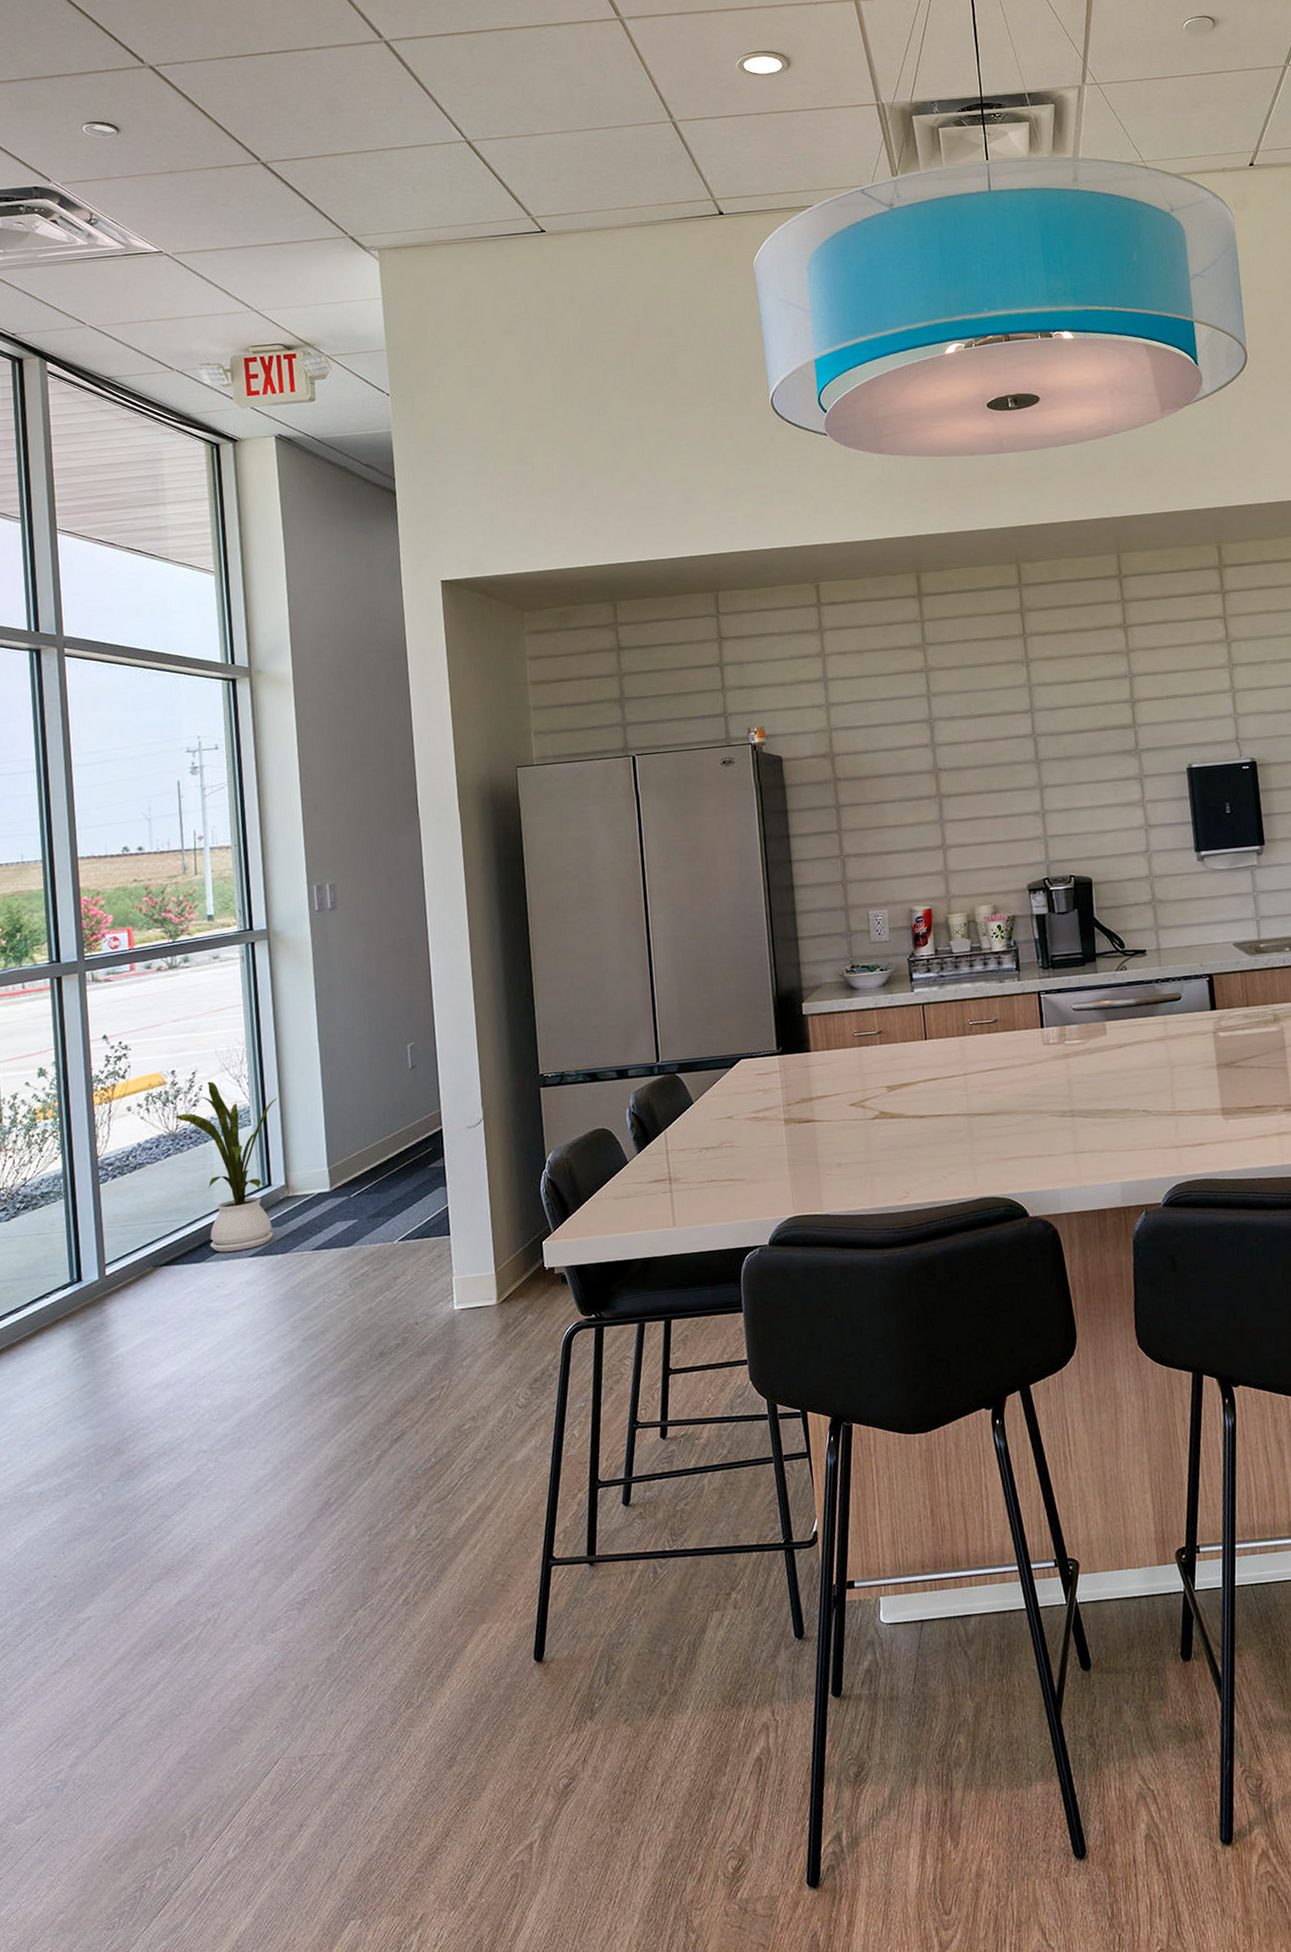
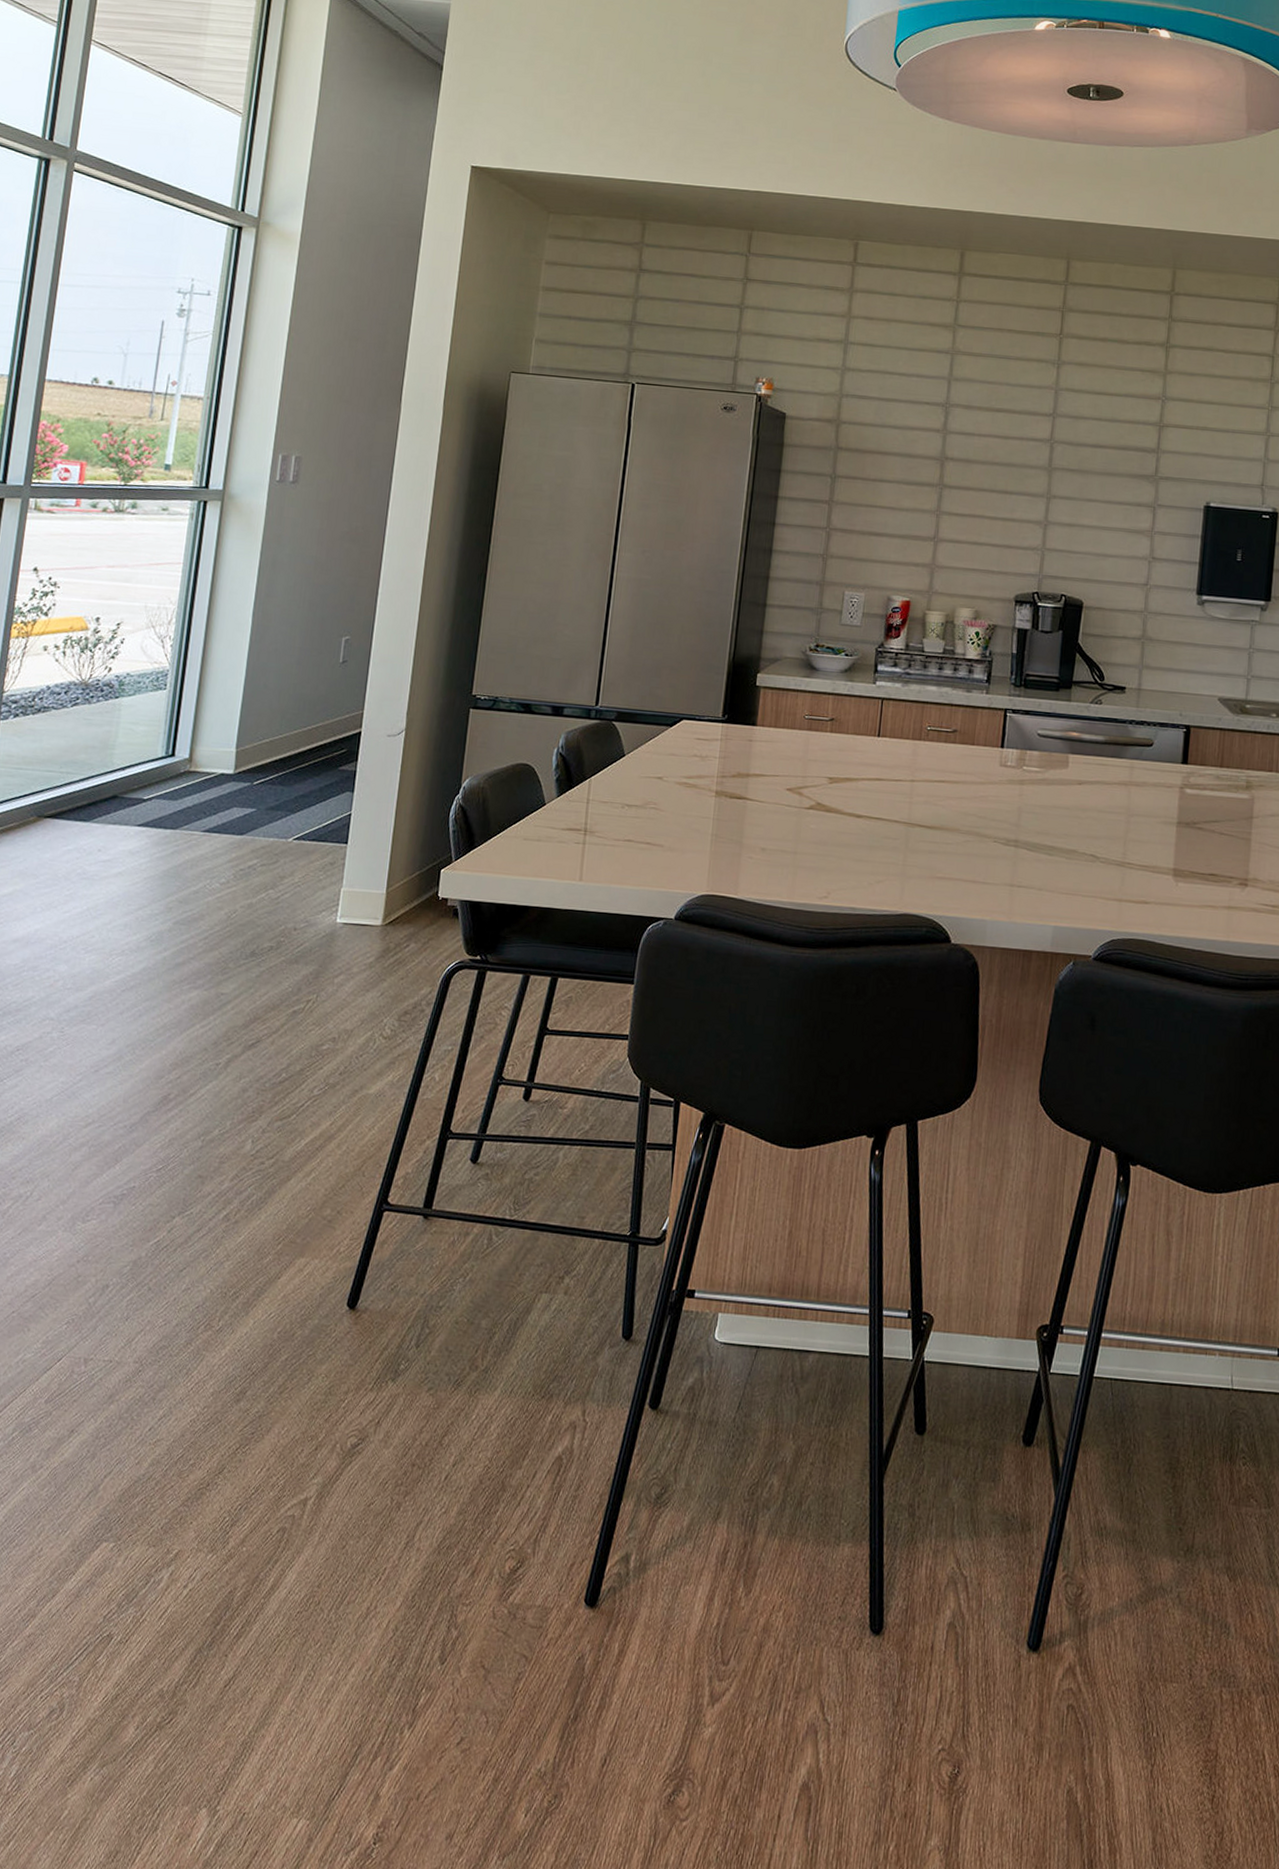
house plant: present [174,1081,278,1253] -> none [89,636,200,818]

